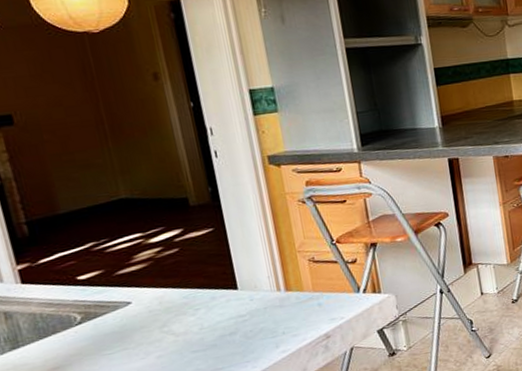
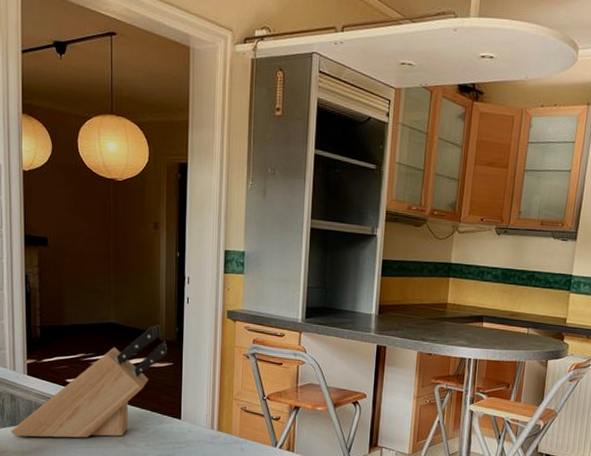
knife block: none [13,189,203,360] -> present [11,325,167,438]

